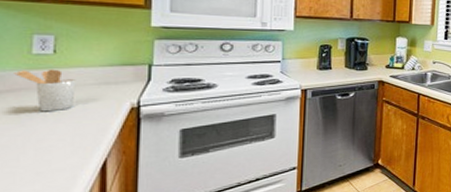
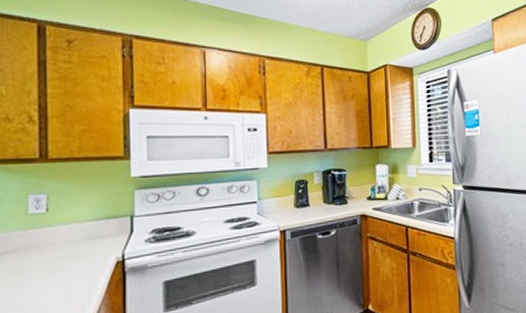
utensil holder: present [14,69,76,112] -> none [13,227,67,271]

